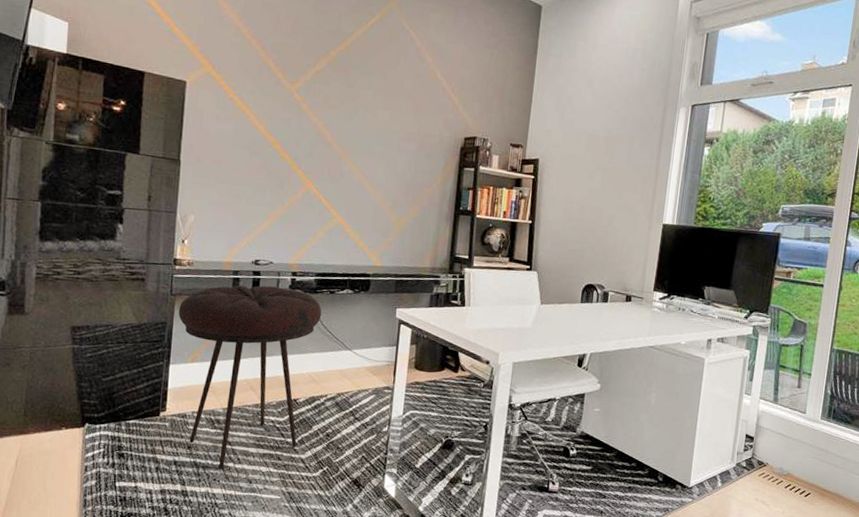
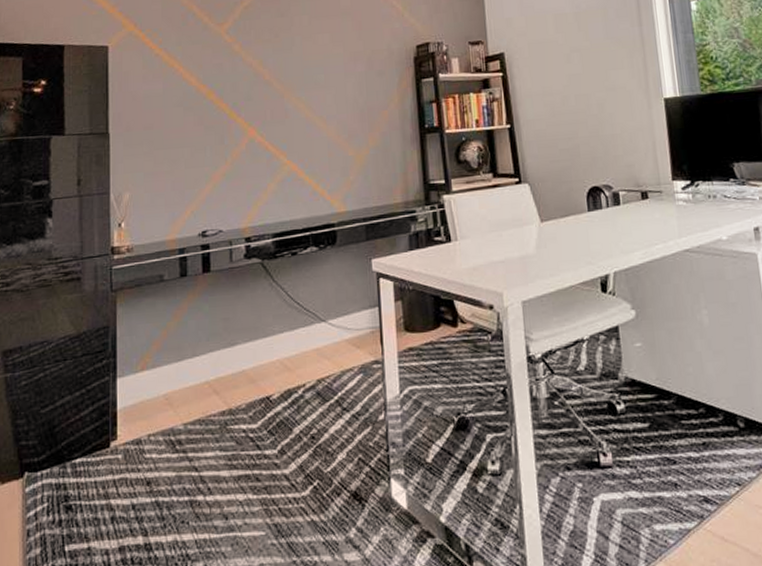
stool: present [178,285,322,469] -> none [122,258,286,506]

